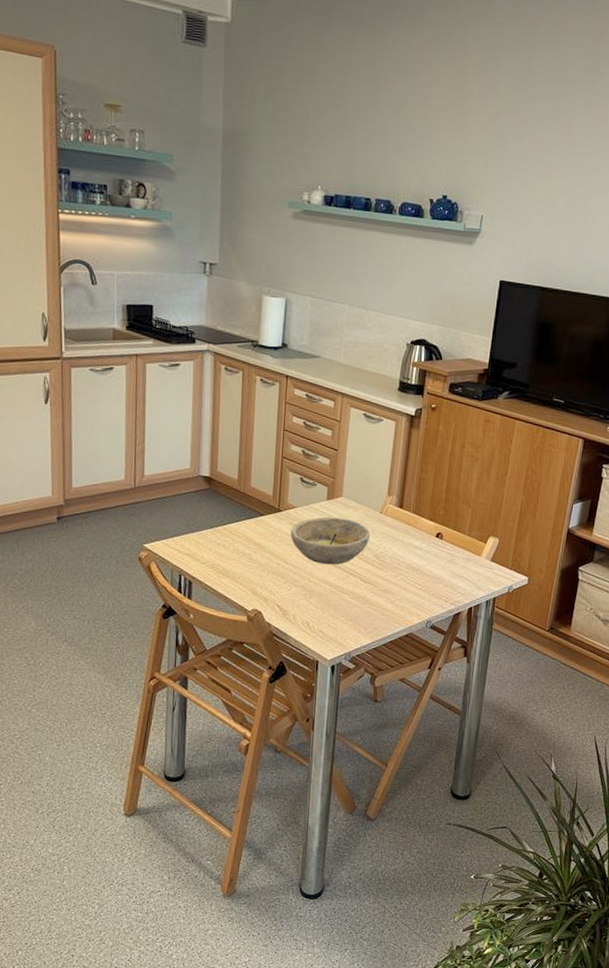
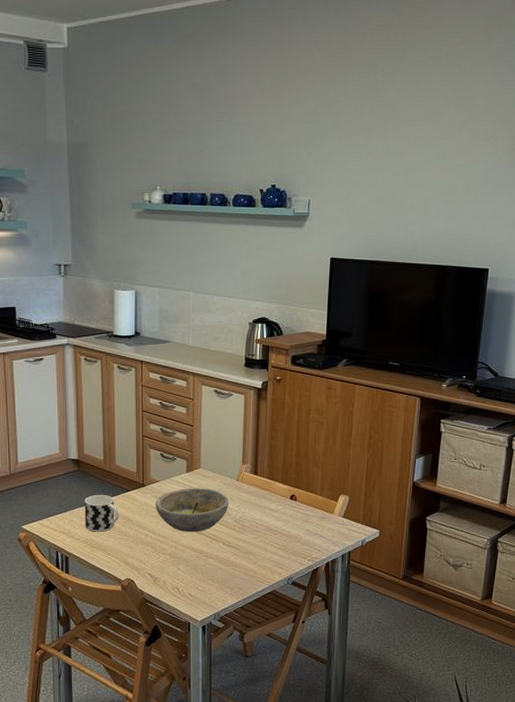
cup: none [212,516,251,557] -> present [84,494,120,532]

